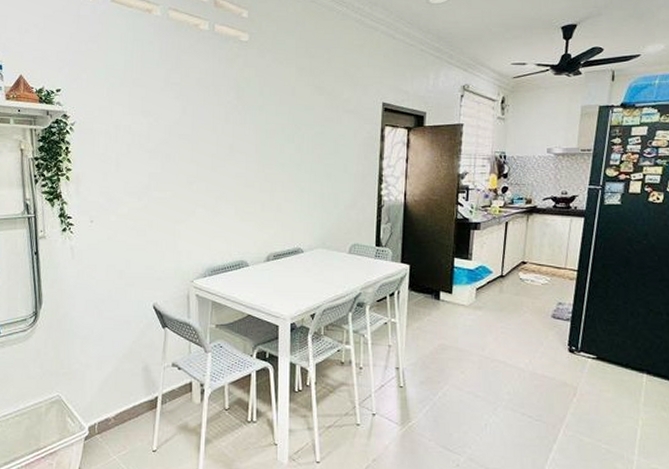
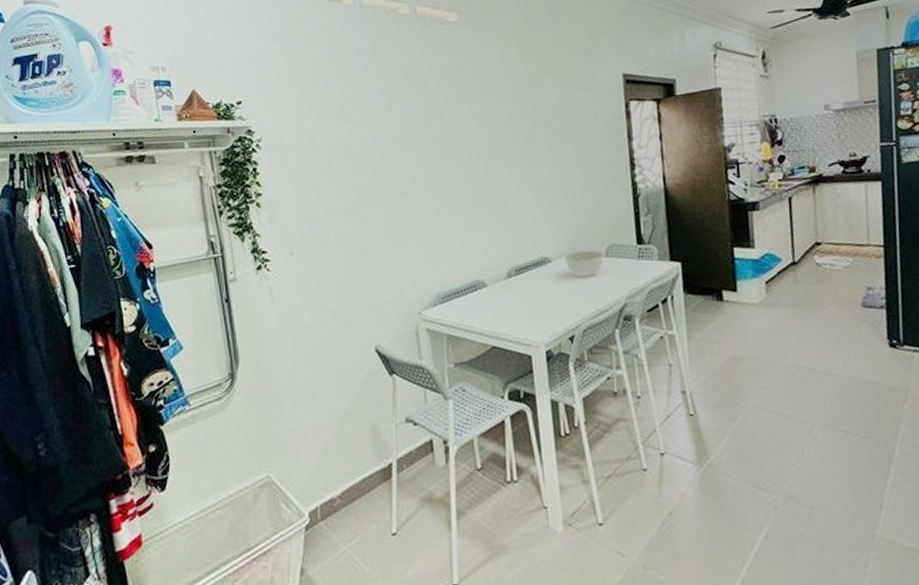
bowl: none [315,246,347,268] -> present [564,250,604,278]

